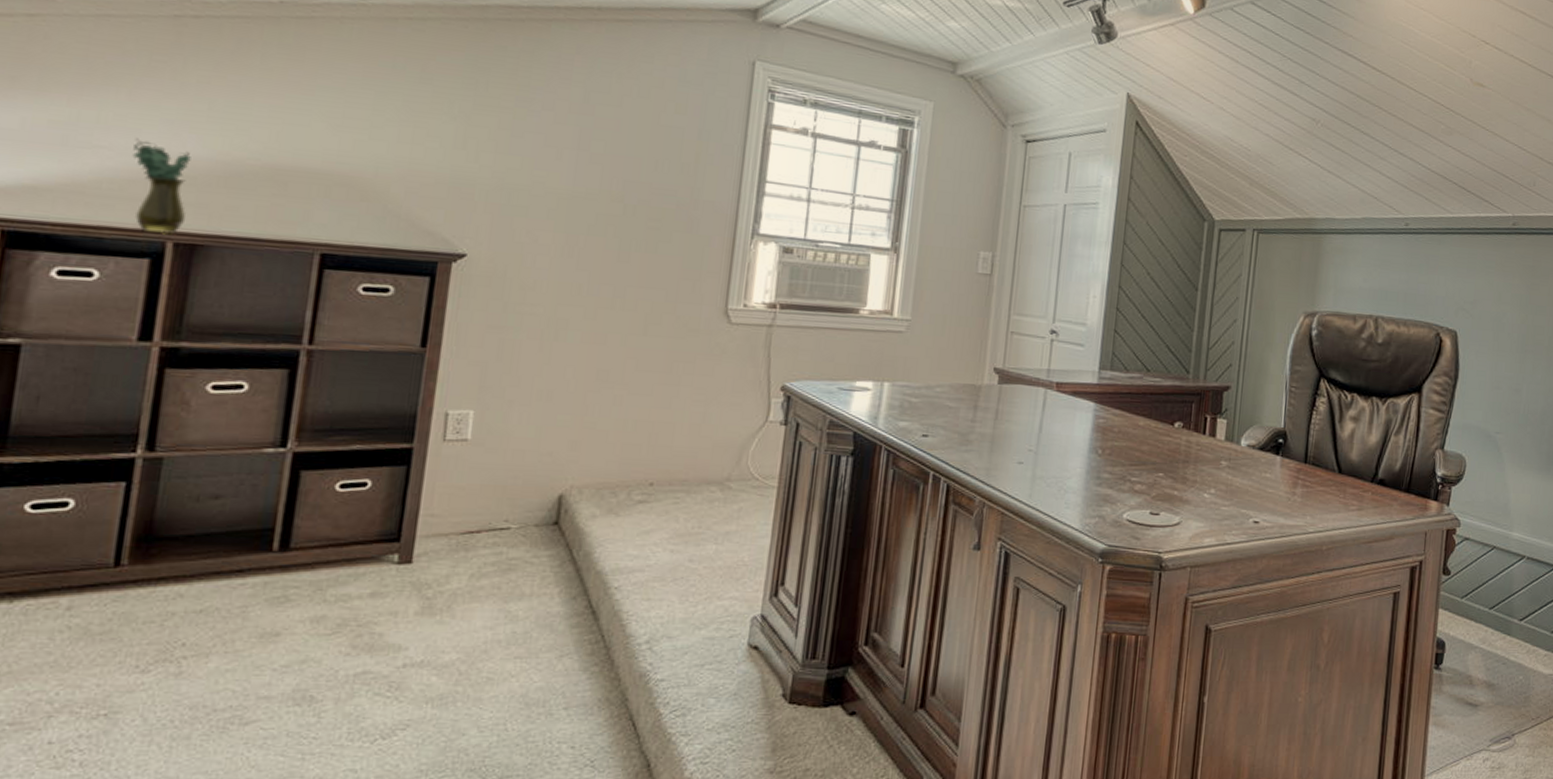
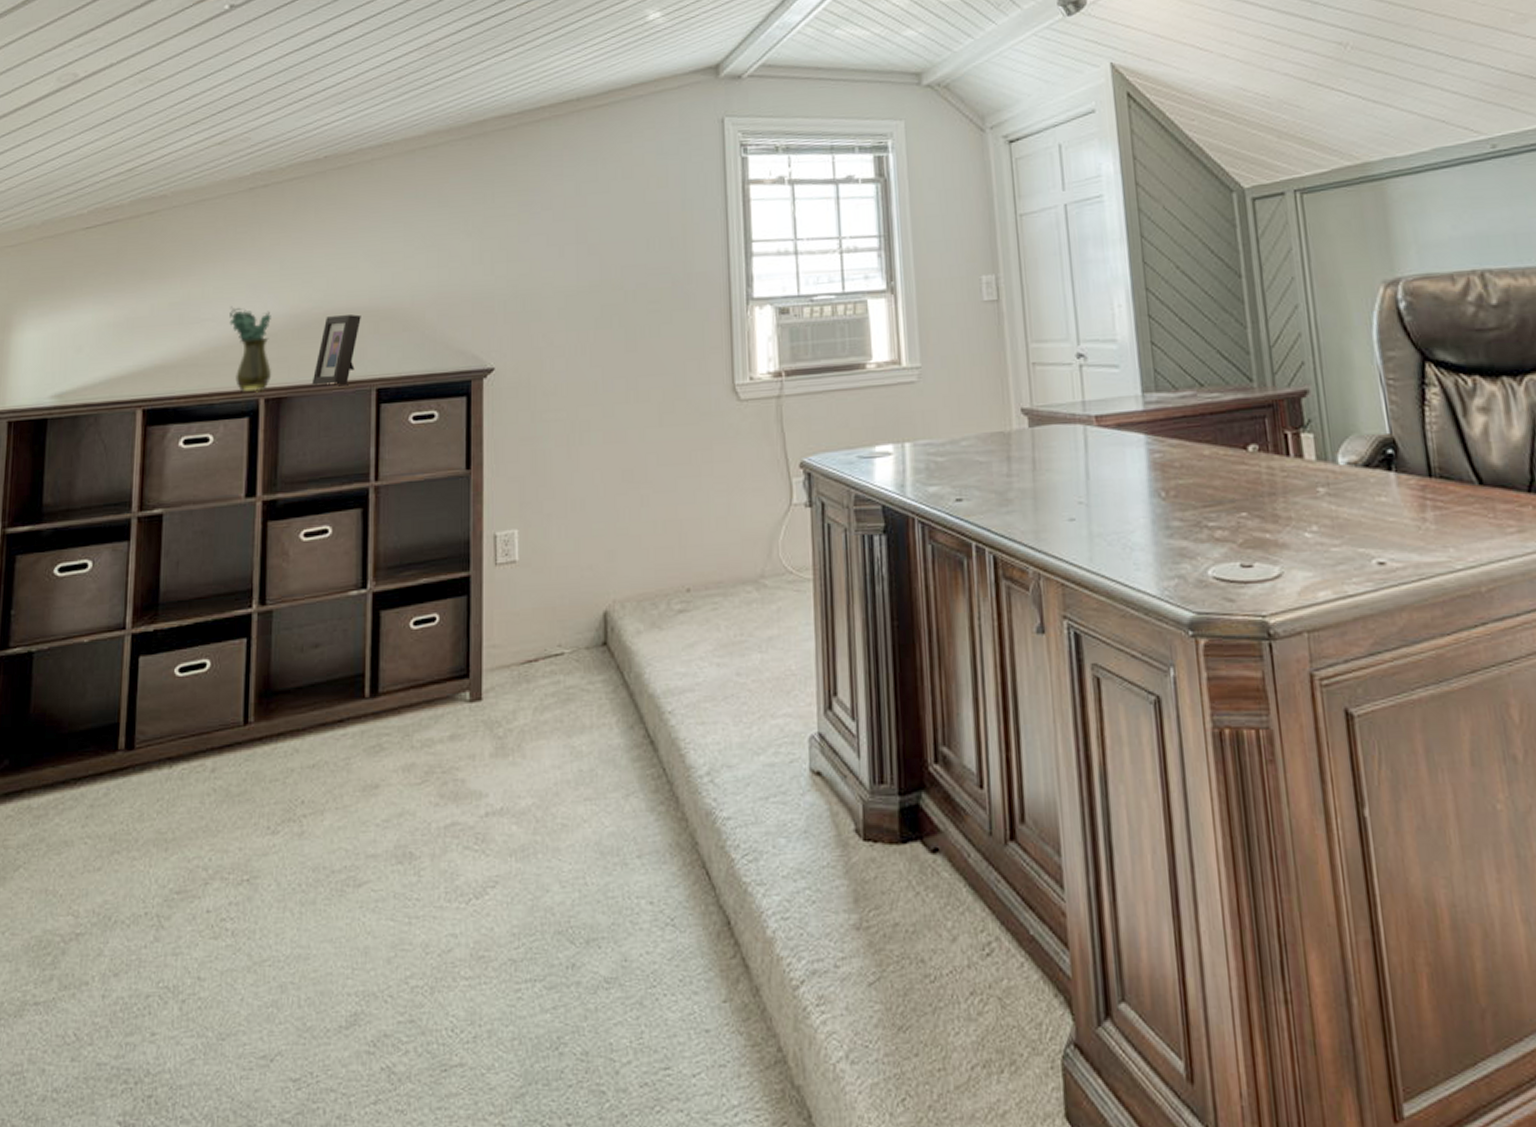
picture frame: none [238,170,310,244] -> present [311,314,361,386]

